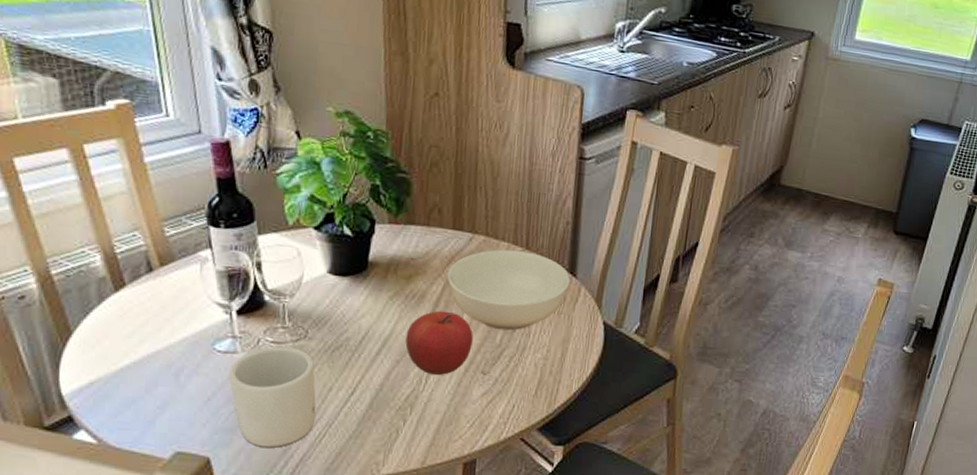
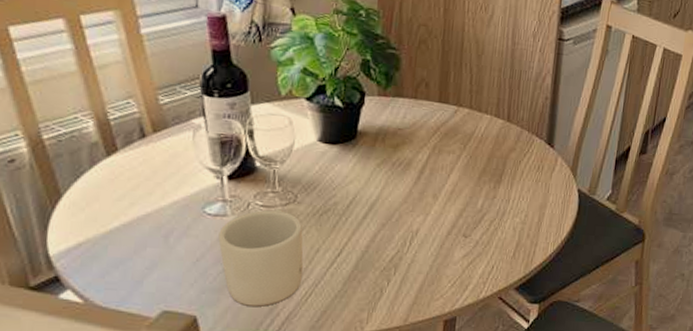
fruit: present [405,310,473,375] -> none [391,177,456,238]
bowl: present [447,249,570,331] -> none [432,121,548,197]

